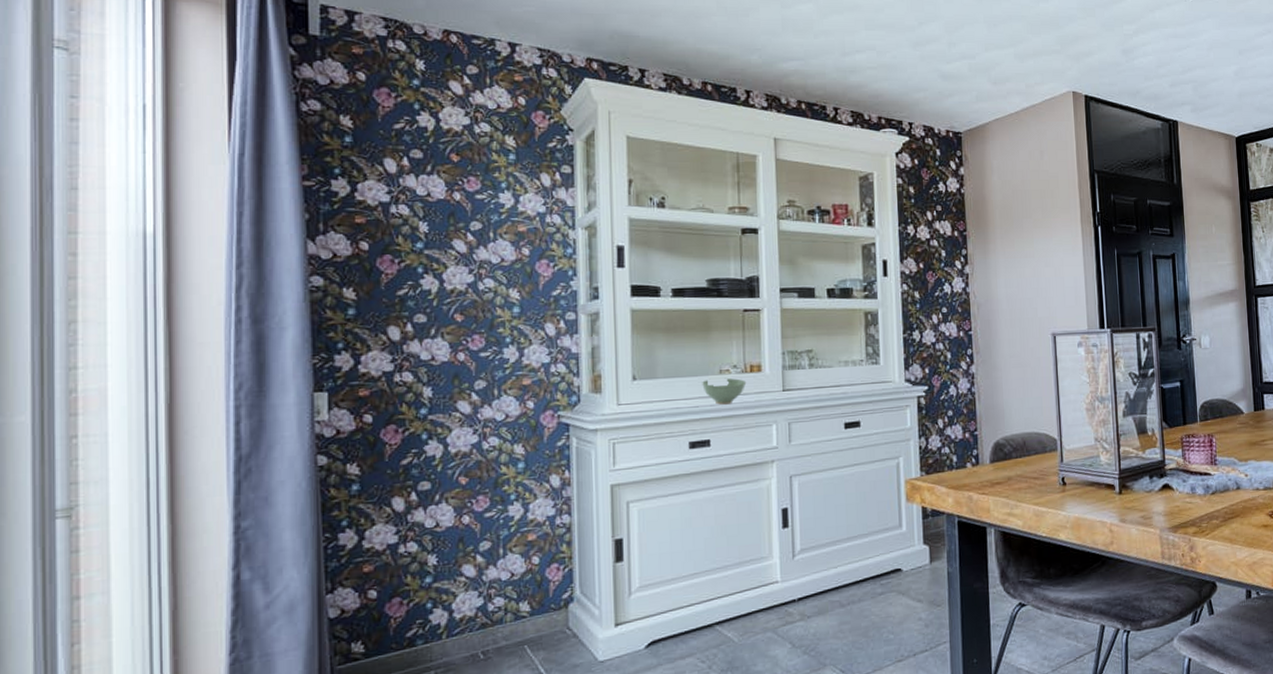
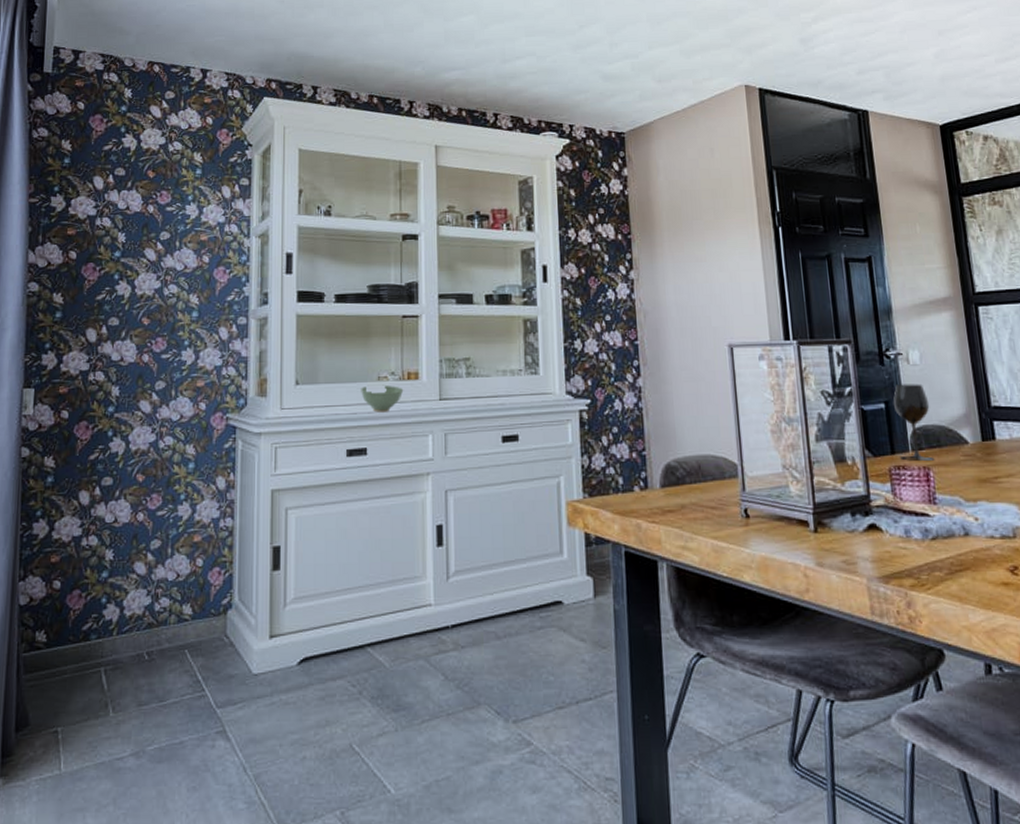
wineglass: none [1187,364,1217,430] -> present [893,384,935,462]

